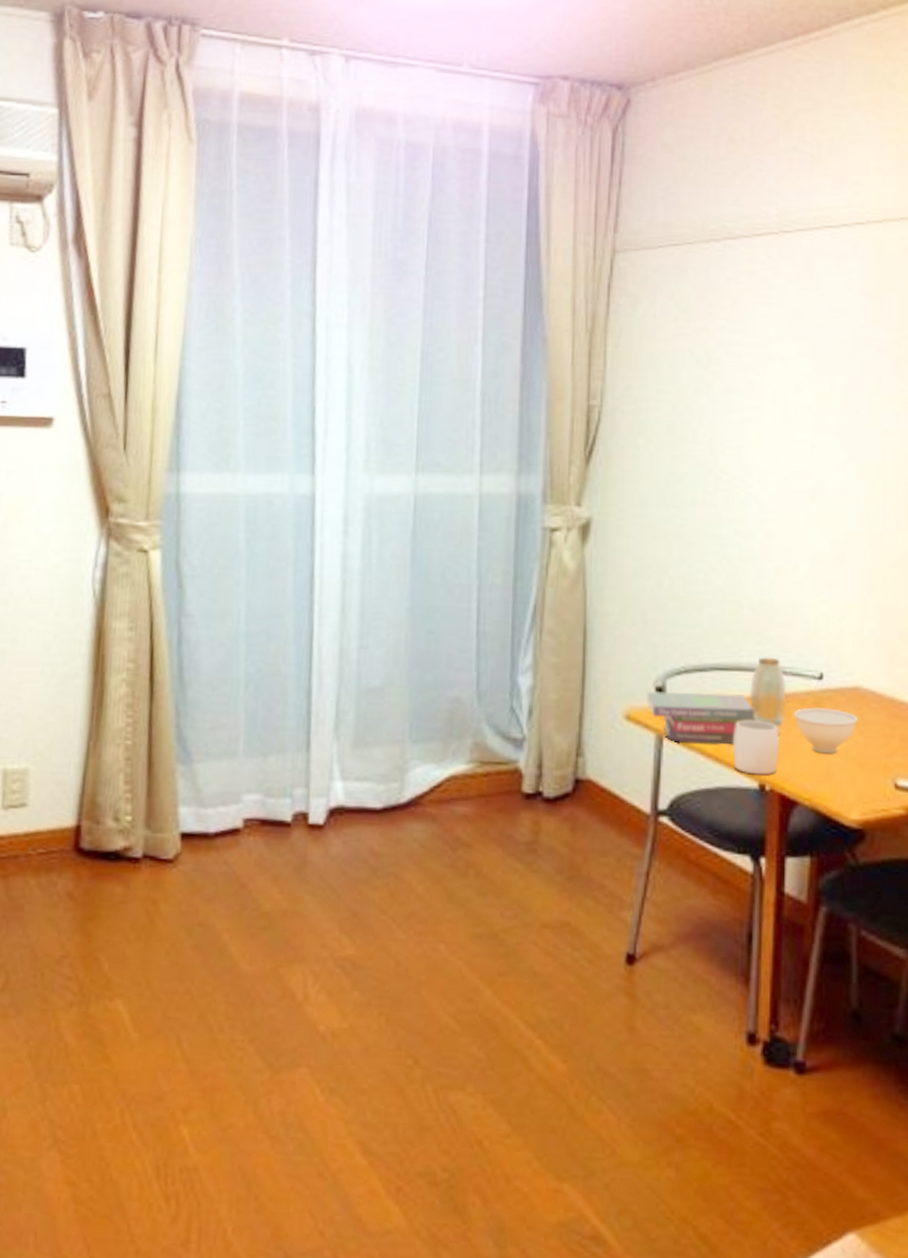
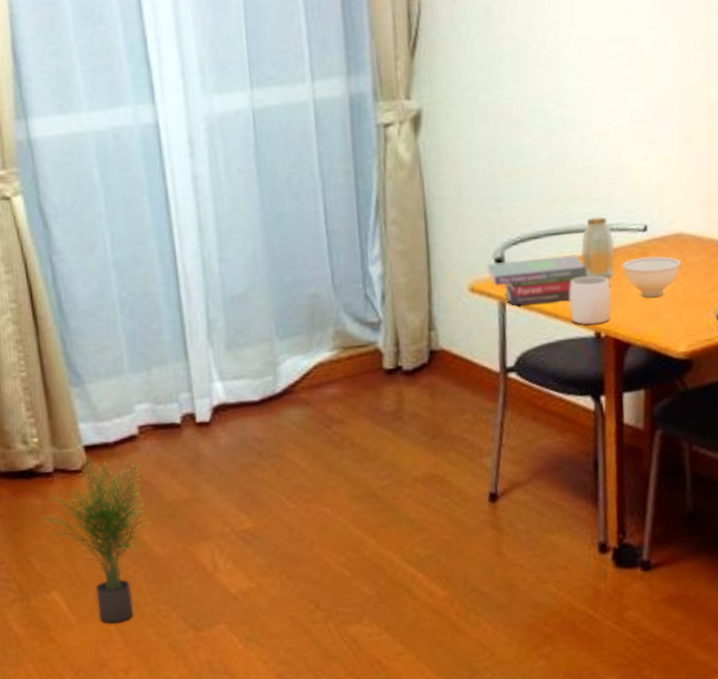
potted plant: none [117,844,241,1049] -> present [39,456,150,624]

